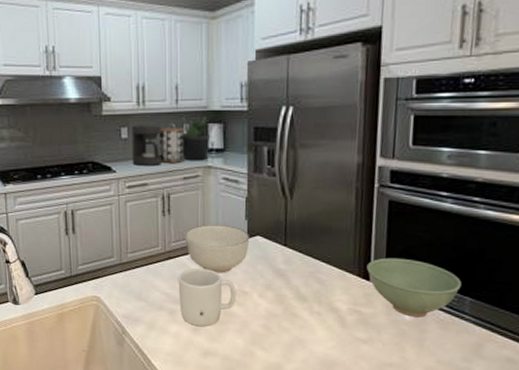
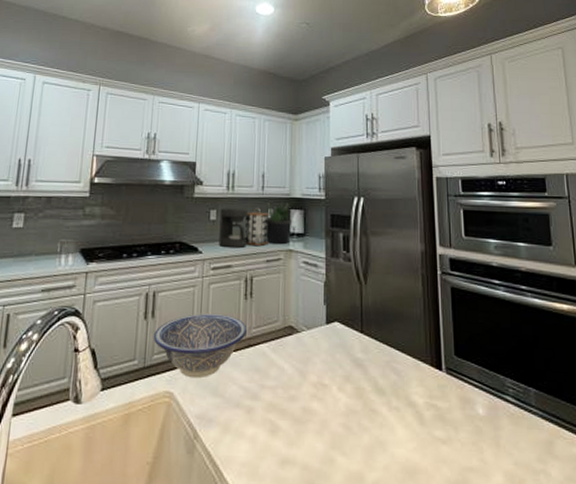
decorative bowl: none [76,229,167,286] -> present [153,313,248,379]
mug: present [178,267,236,327] -> none [257,357,316,428]
bowl: present [185,224,250,273] -> none [265,308,329,363]
bowl: present [366,257,462,317] -> none [438,345,524,411]

